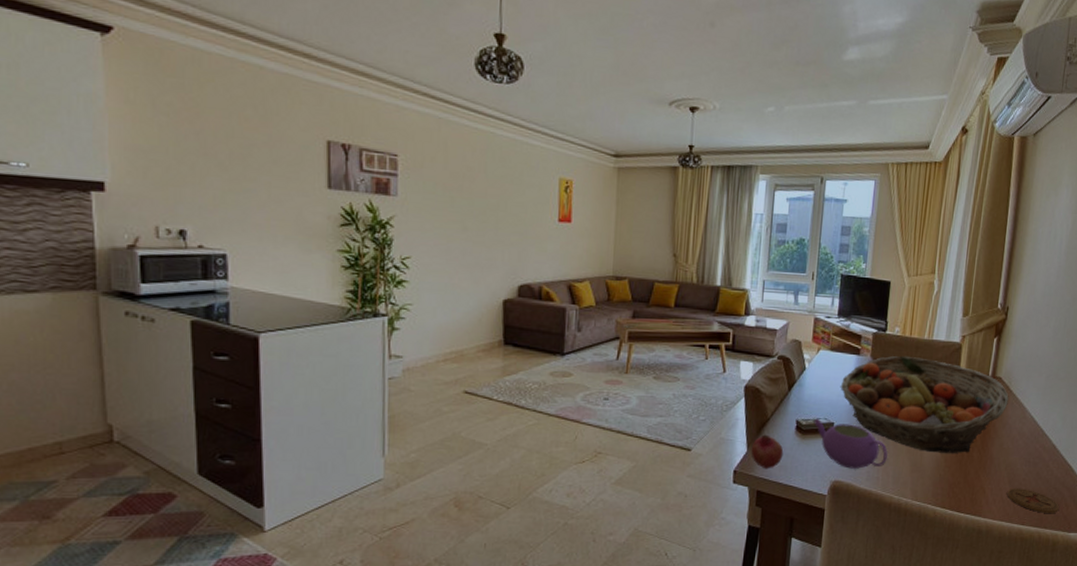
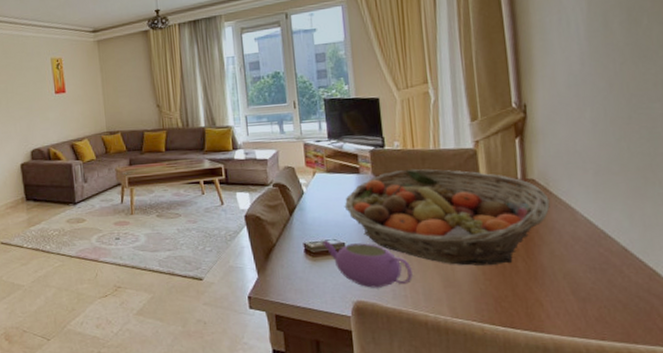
fruit: present [751,434,784,469] -> none [262,260,297,294]
coaster: present [1007,489,1060,513] -> none [572,299,651,326]

